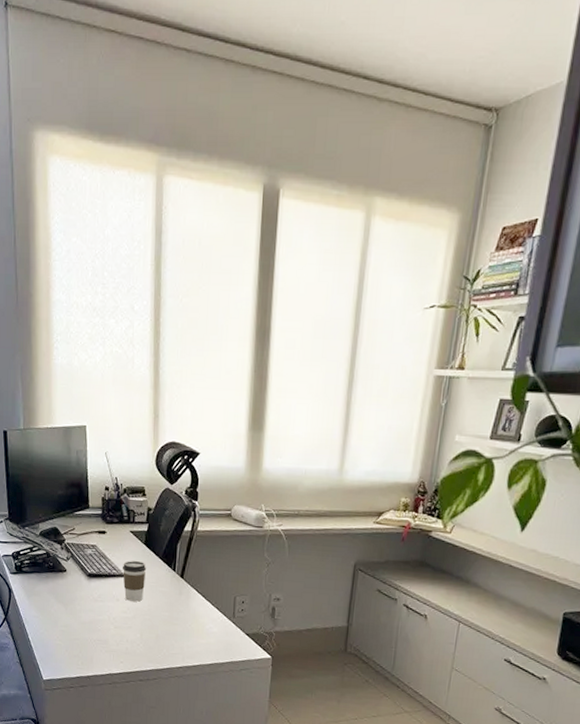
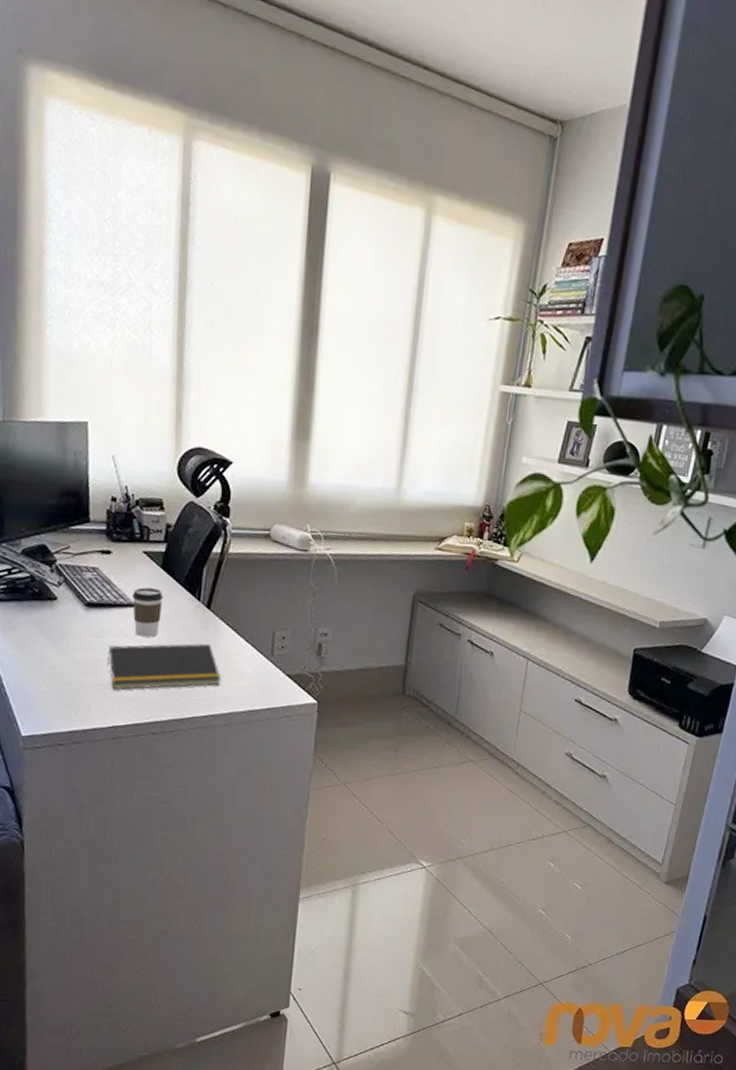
notepad: none [104,606,193,645] -> present [107,643,221,690]

